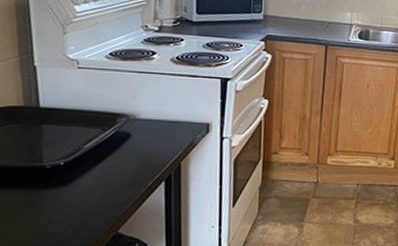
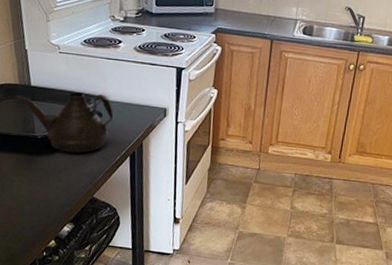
teapot: none [16,112,146,183] -> present [14,92,114,154]

